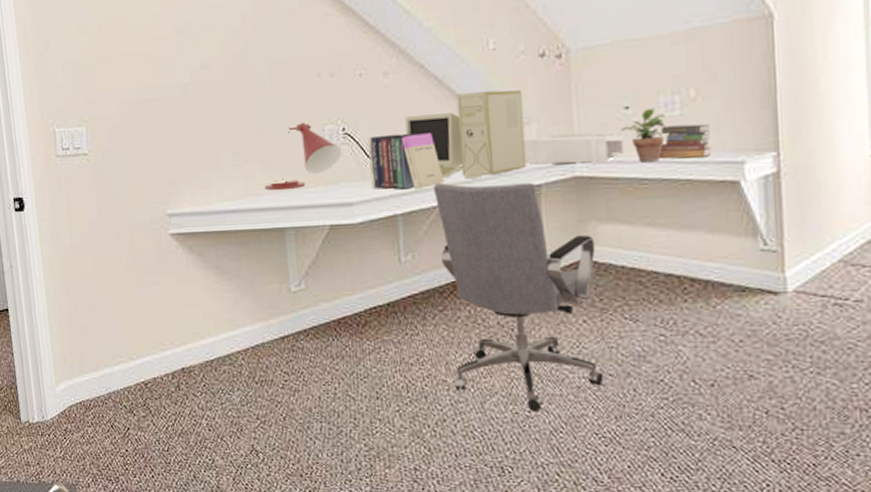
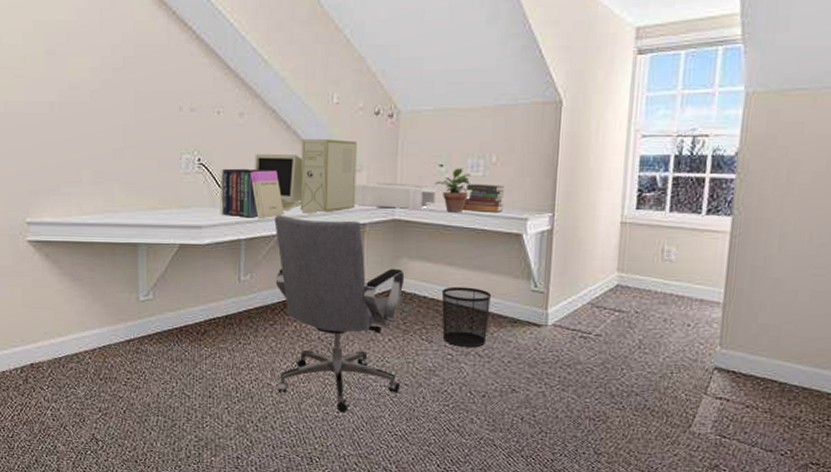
desk lamp: present [264,122,341,191] -> none [121,150,195,210]
waste bin: none [643,251,709,326] -> present [441,286,492,348]

